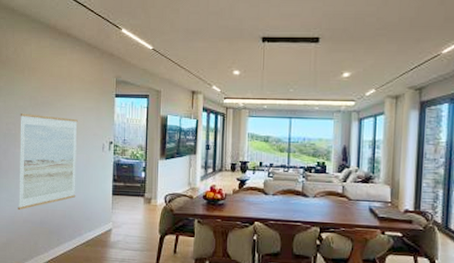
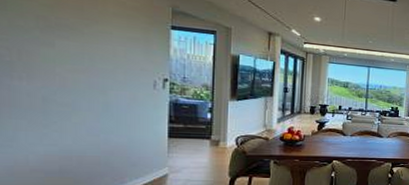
wall art: present [18,113,78,211] -> none [18,35,116,158]

